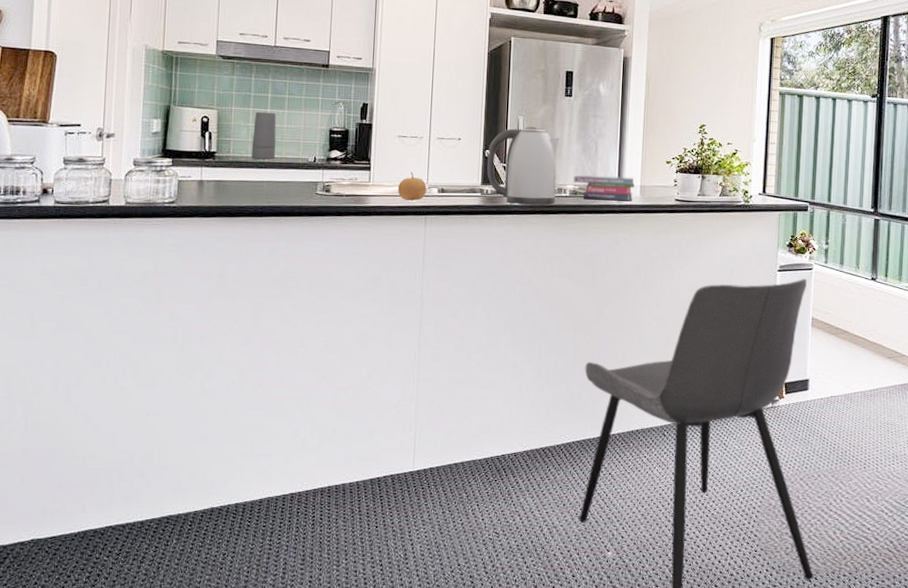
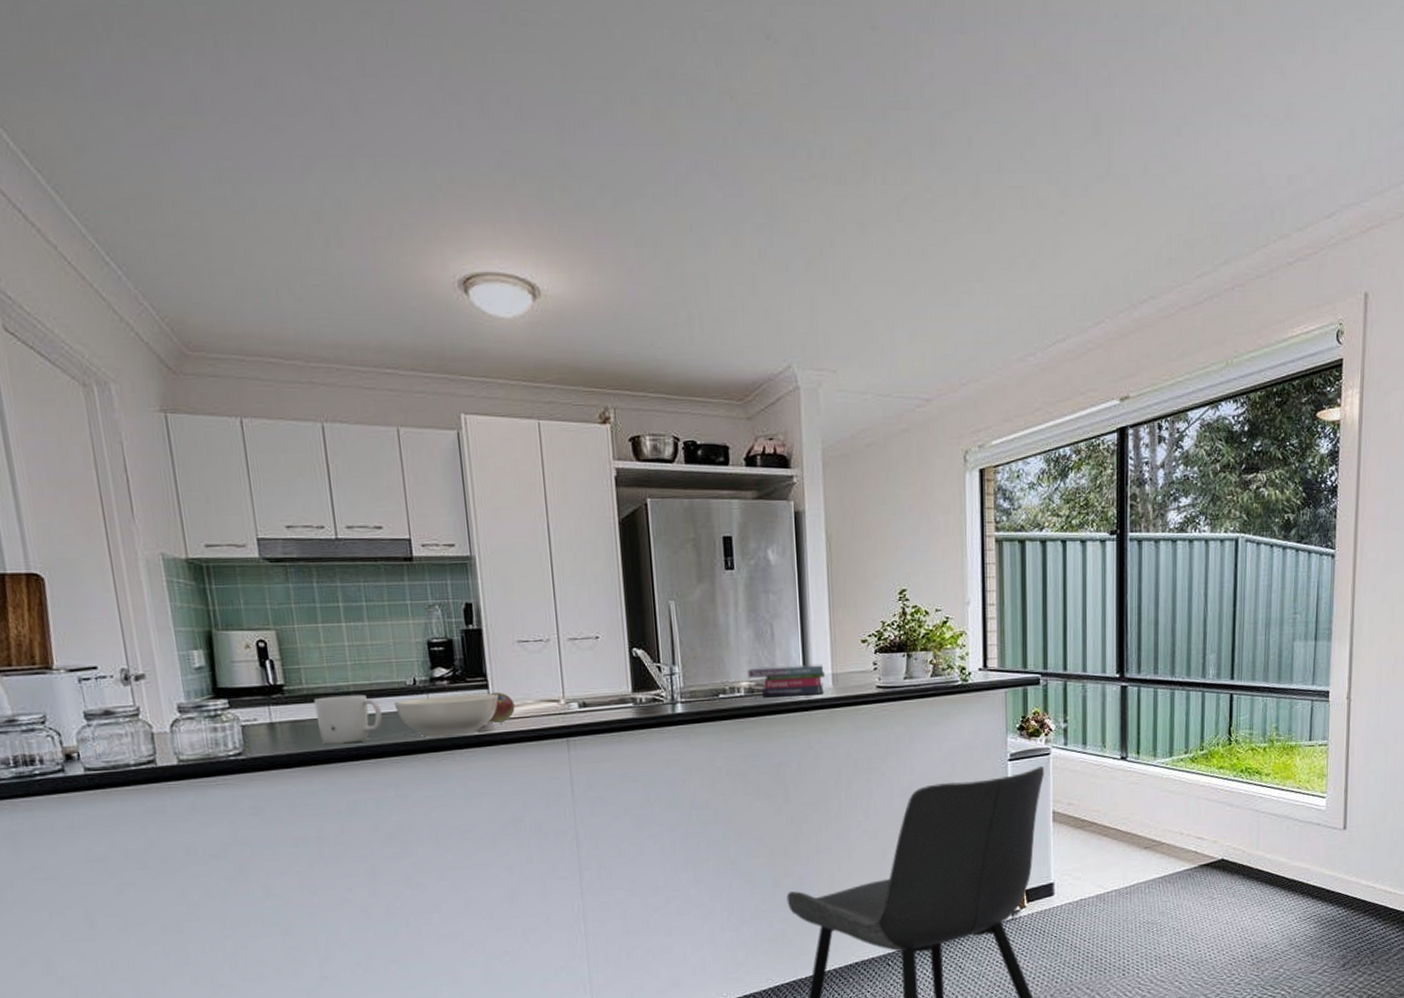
mug: none [235,164,286,203] -> present [314,694,383,745]
canister: present [252,111,277,160] -> none [326,626,363,689]
bowl: none [296,172,377,205] -> present [394,693,498,738]
fruit: none [367,173,389,199] -> present [489,691,515,724]
fruit: present [397,172,427,202] -> none [526,685,564,722]
kettle: present [487,126,559,206] -> none [635,612,729,713]

